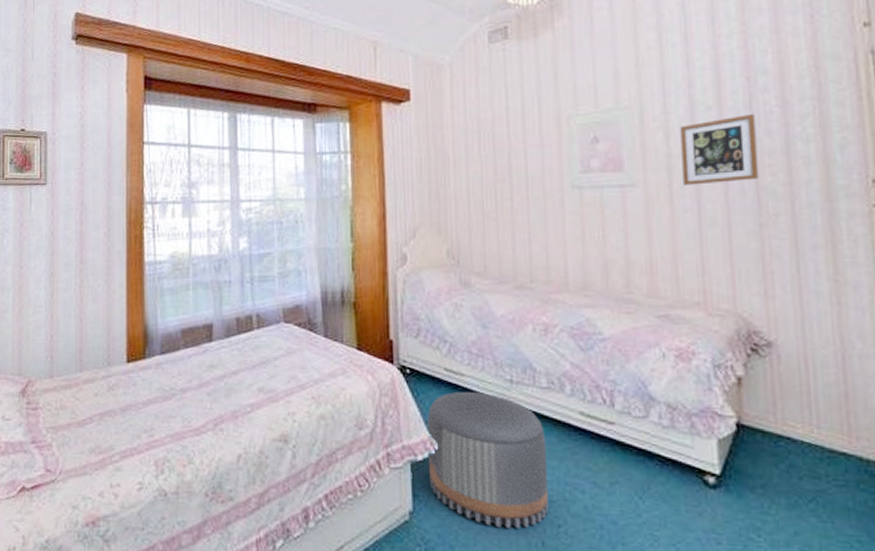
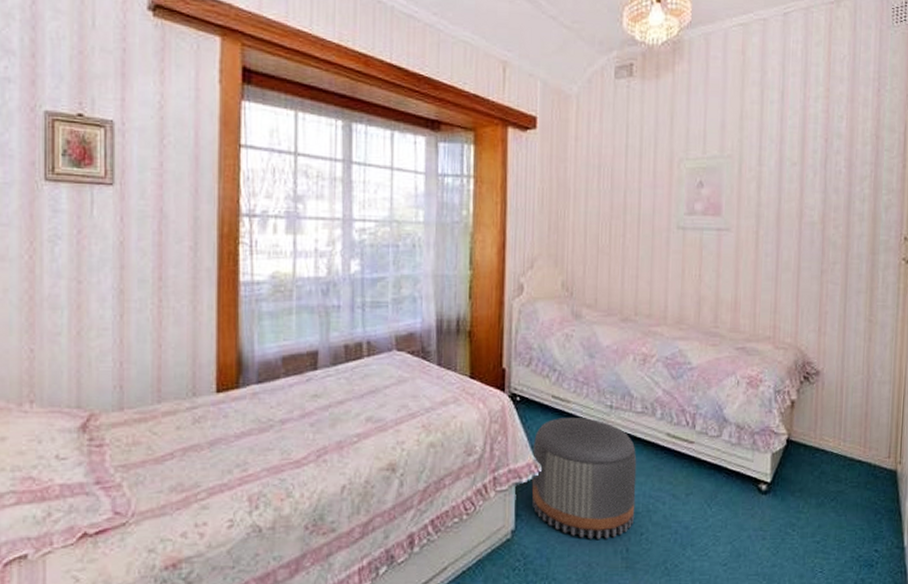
picture frame: present [680,113,759,186] -> none [768,172,828,233]

